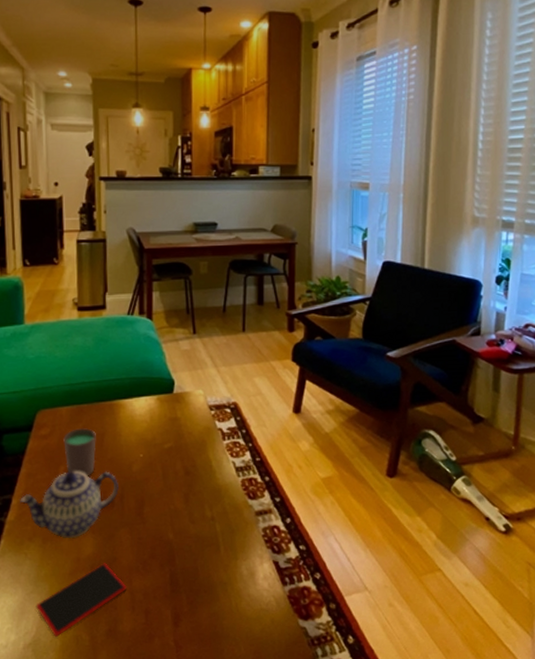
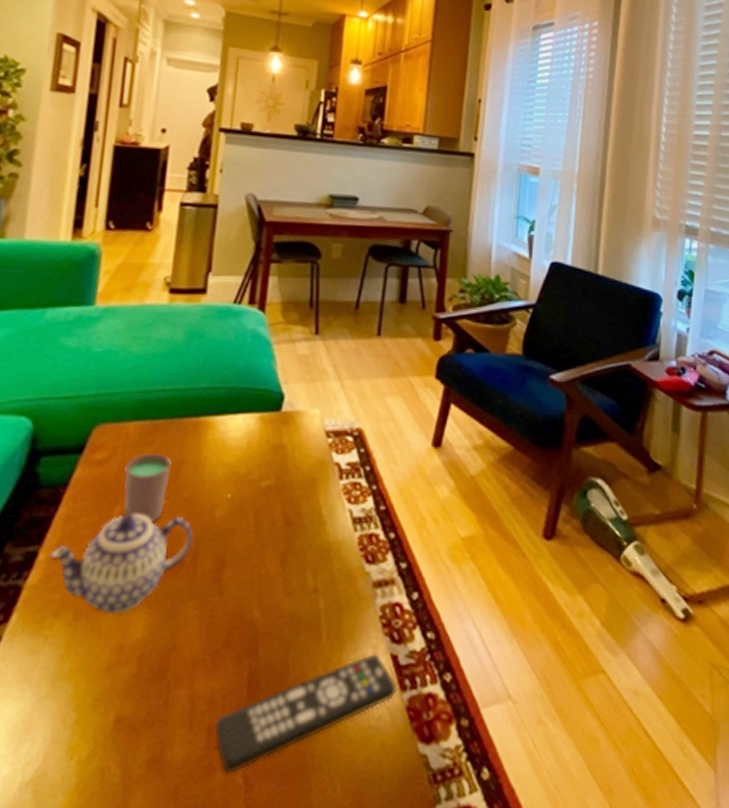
smartphone: present [36,563,127,637] -> none [48,653,186,769]
remote control: none [149,559,280,640] -> present [213,652,398,774]

